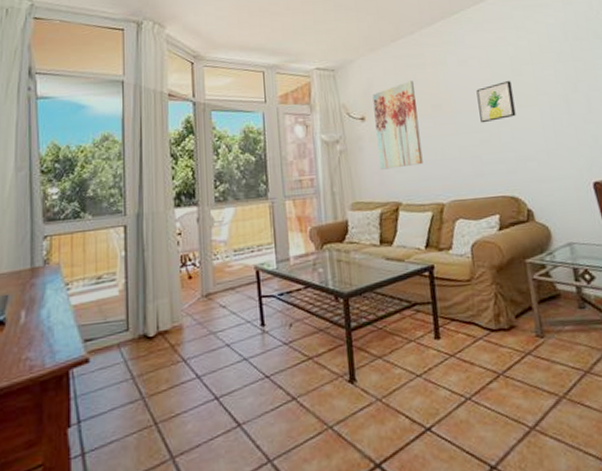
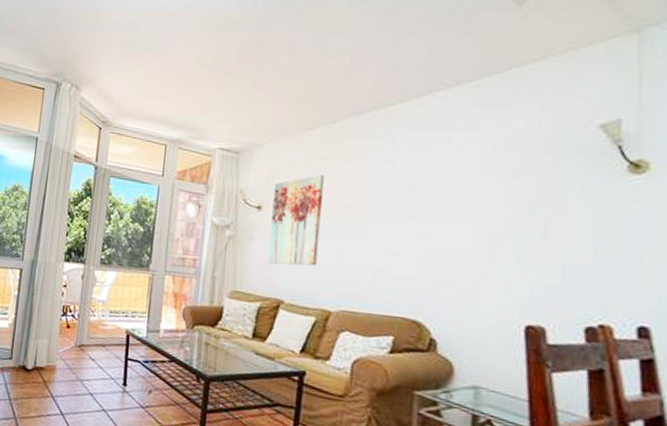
wall art: present [476,81,516,123] -> none [395,190,444,234]

